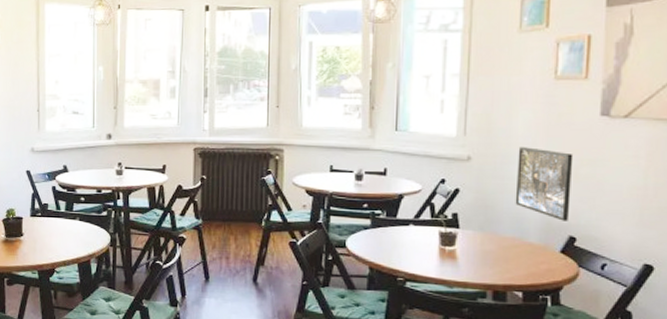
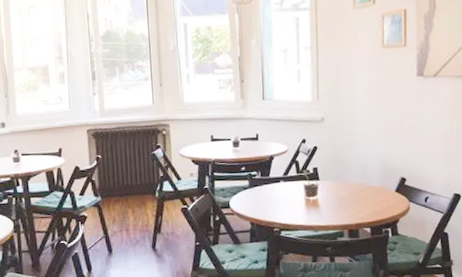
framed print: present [515,147,574,221] -> none [359,106,400,166]

